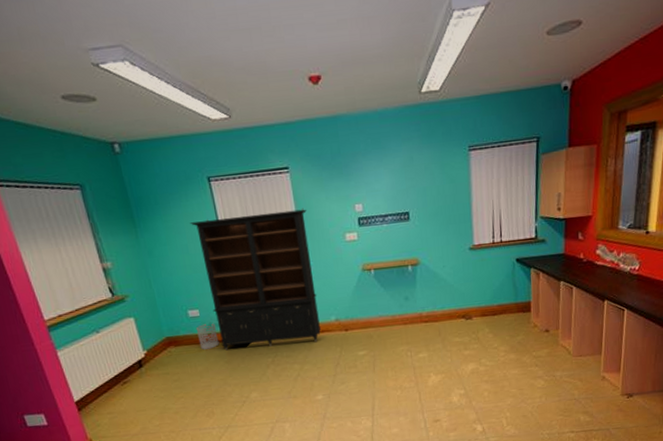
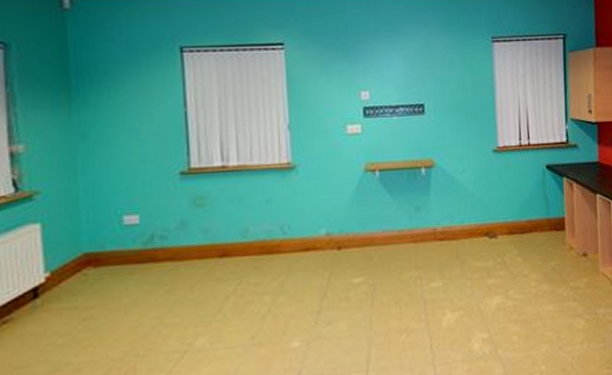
bookcase: present [189,208,321,351] -> none [146,91,306,274]
wastebasket: present [195,323,219,350] -> none [130,234,161,273]

